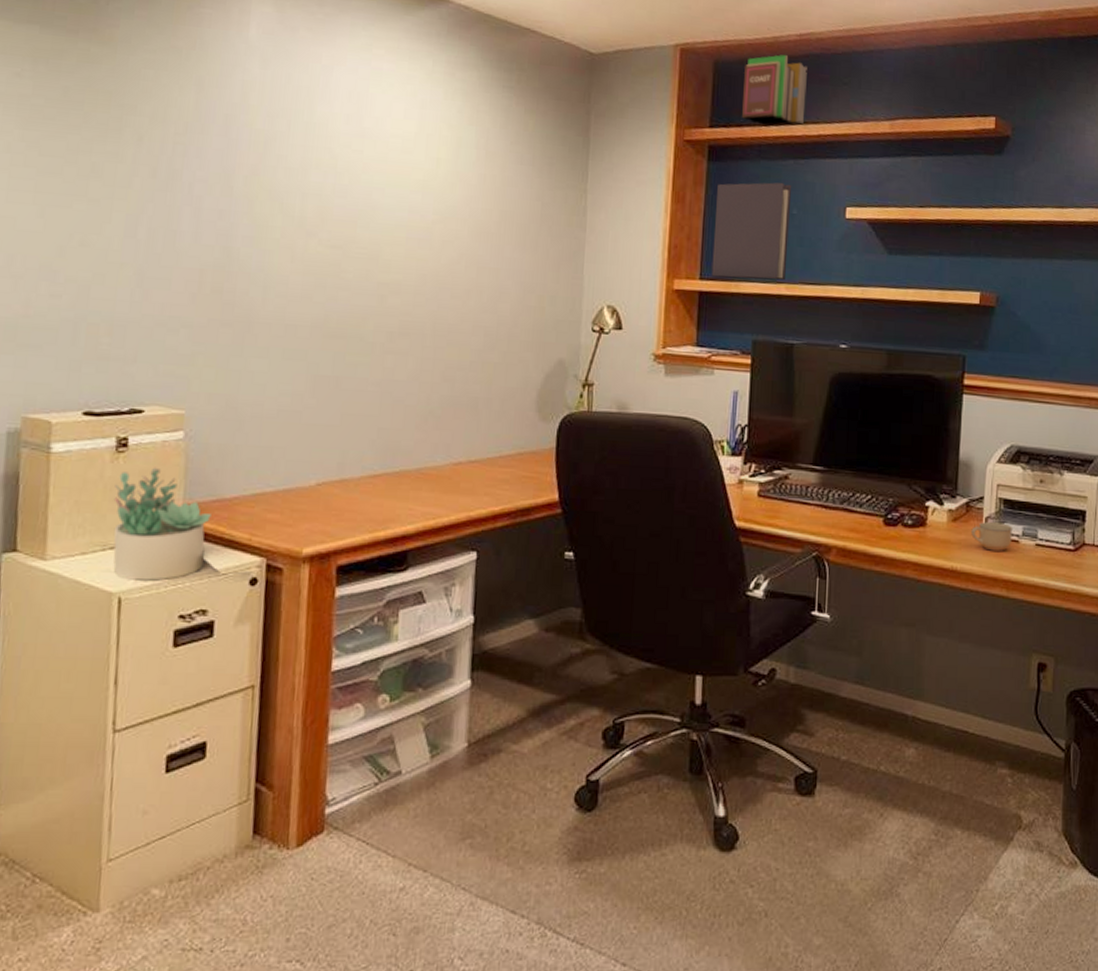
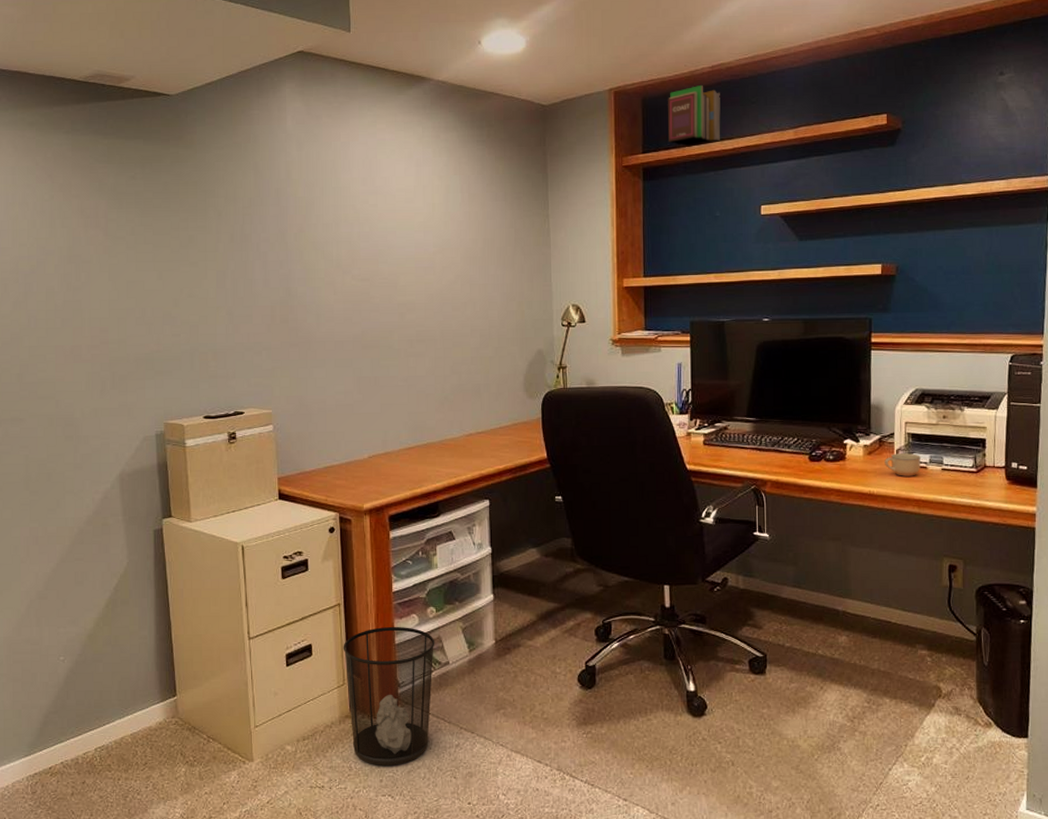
succulent plant: present [113,467,211,581] -> none [231,452,298,533]
waste bin: none [252,719,385,919] -> present [343,626,435,766]
binder: present [711,182,792,281] -> none [652,191,715,275]

